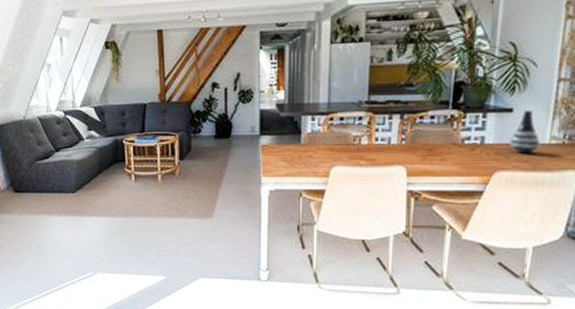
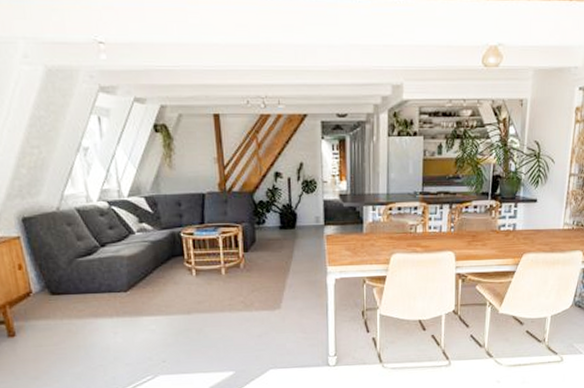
vase: present [510,109,540,154] -> none [535,200,556,238]

